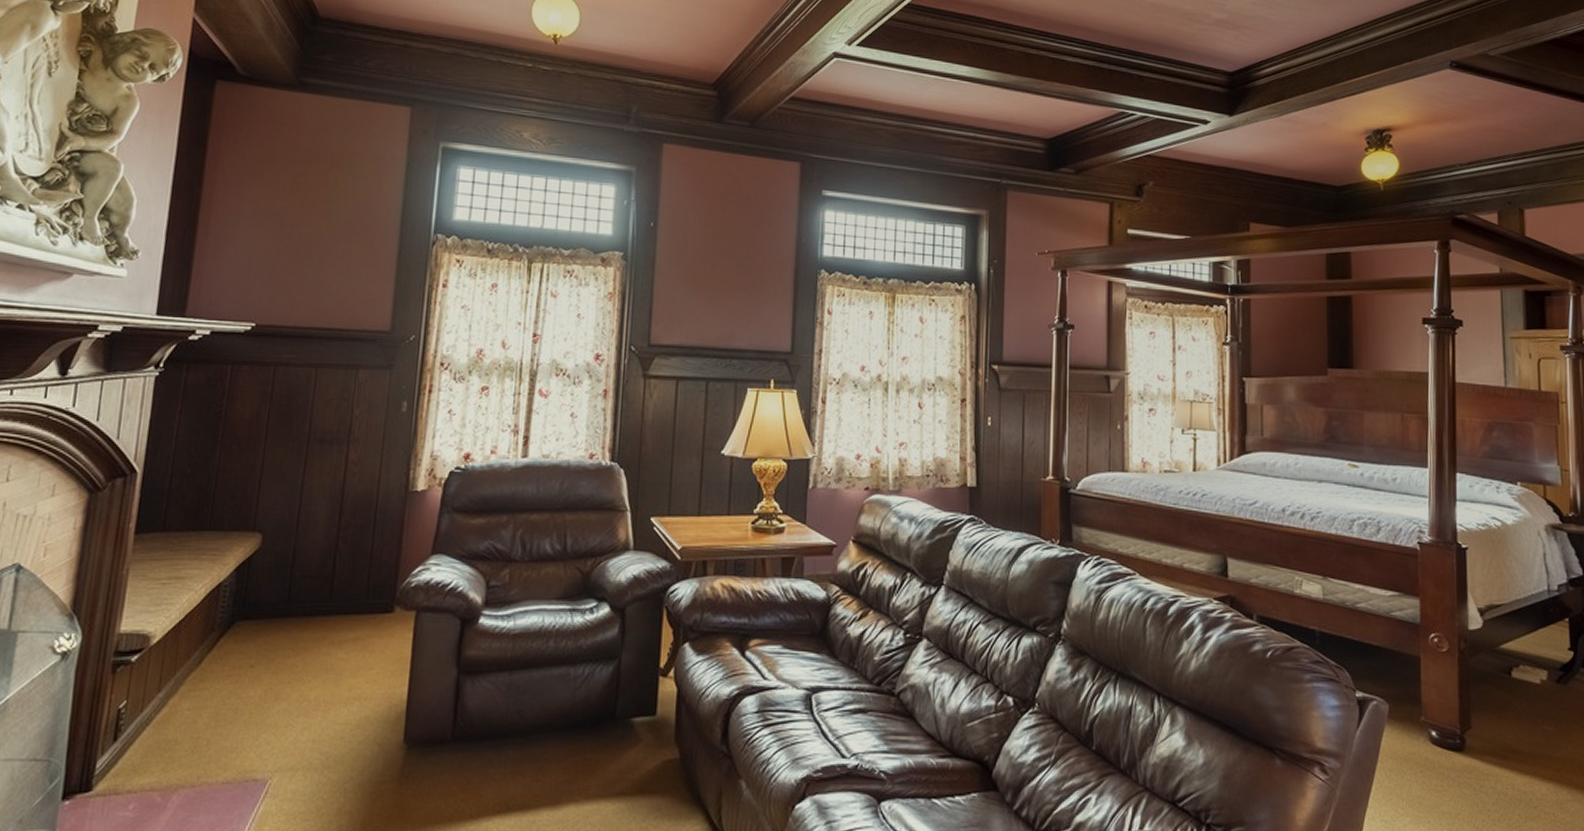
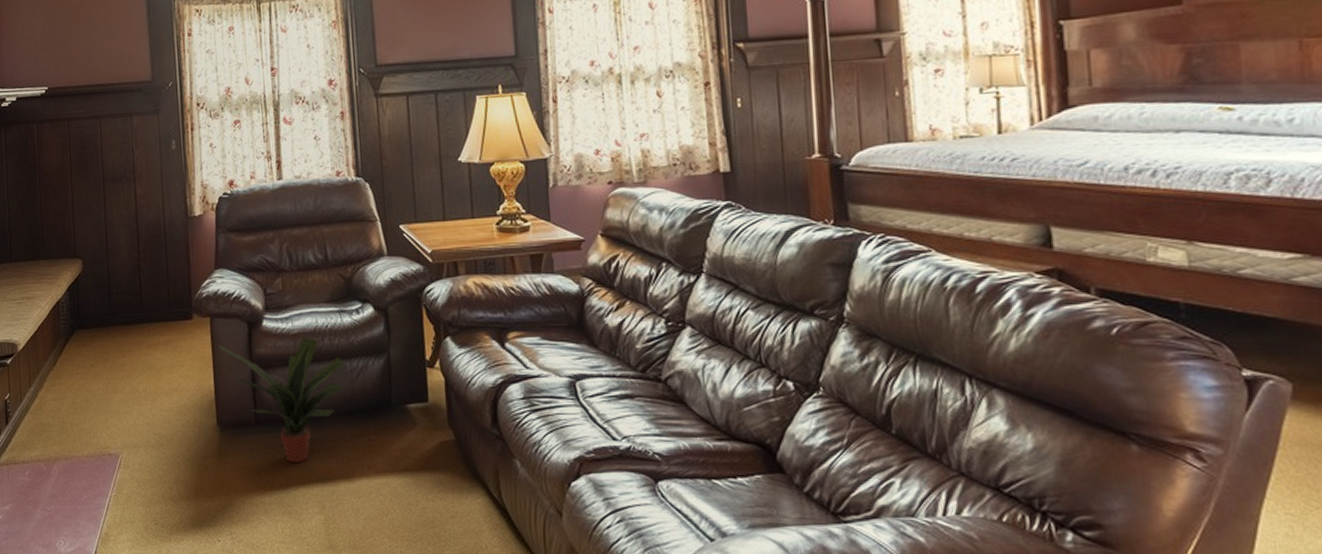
potted plant: none [421,638,569,788] -> present [219,337,345,463]

